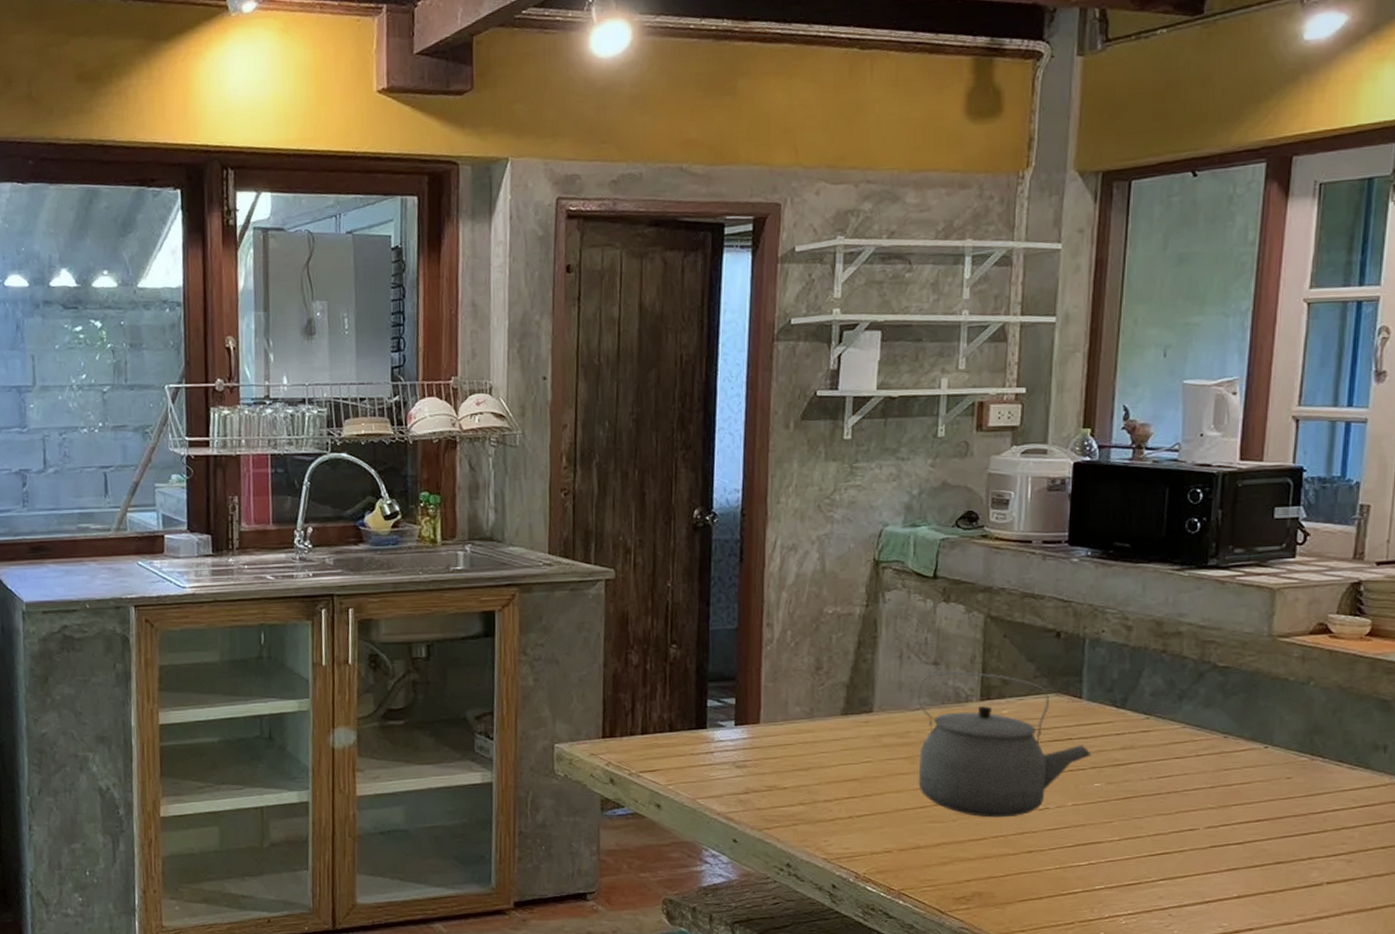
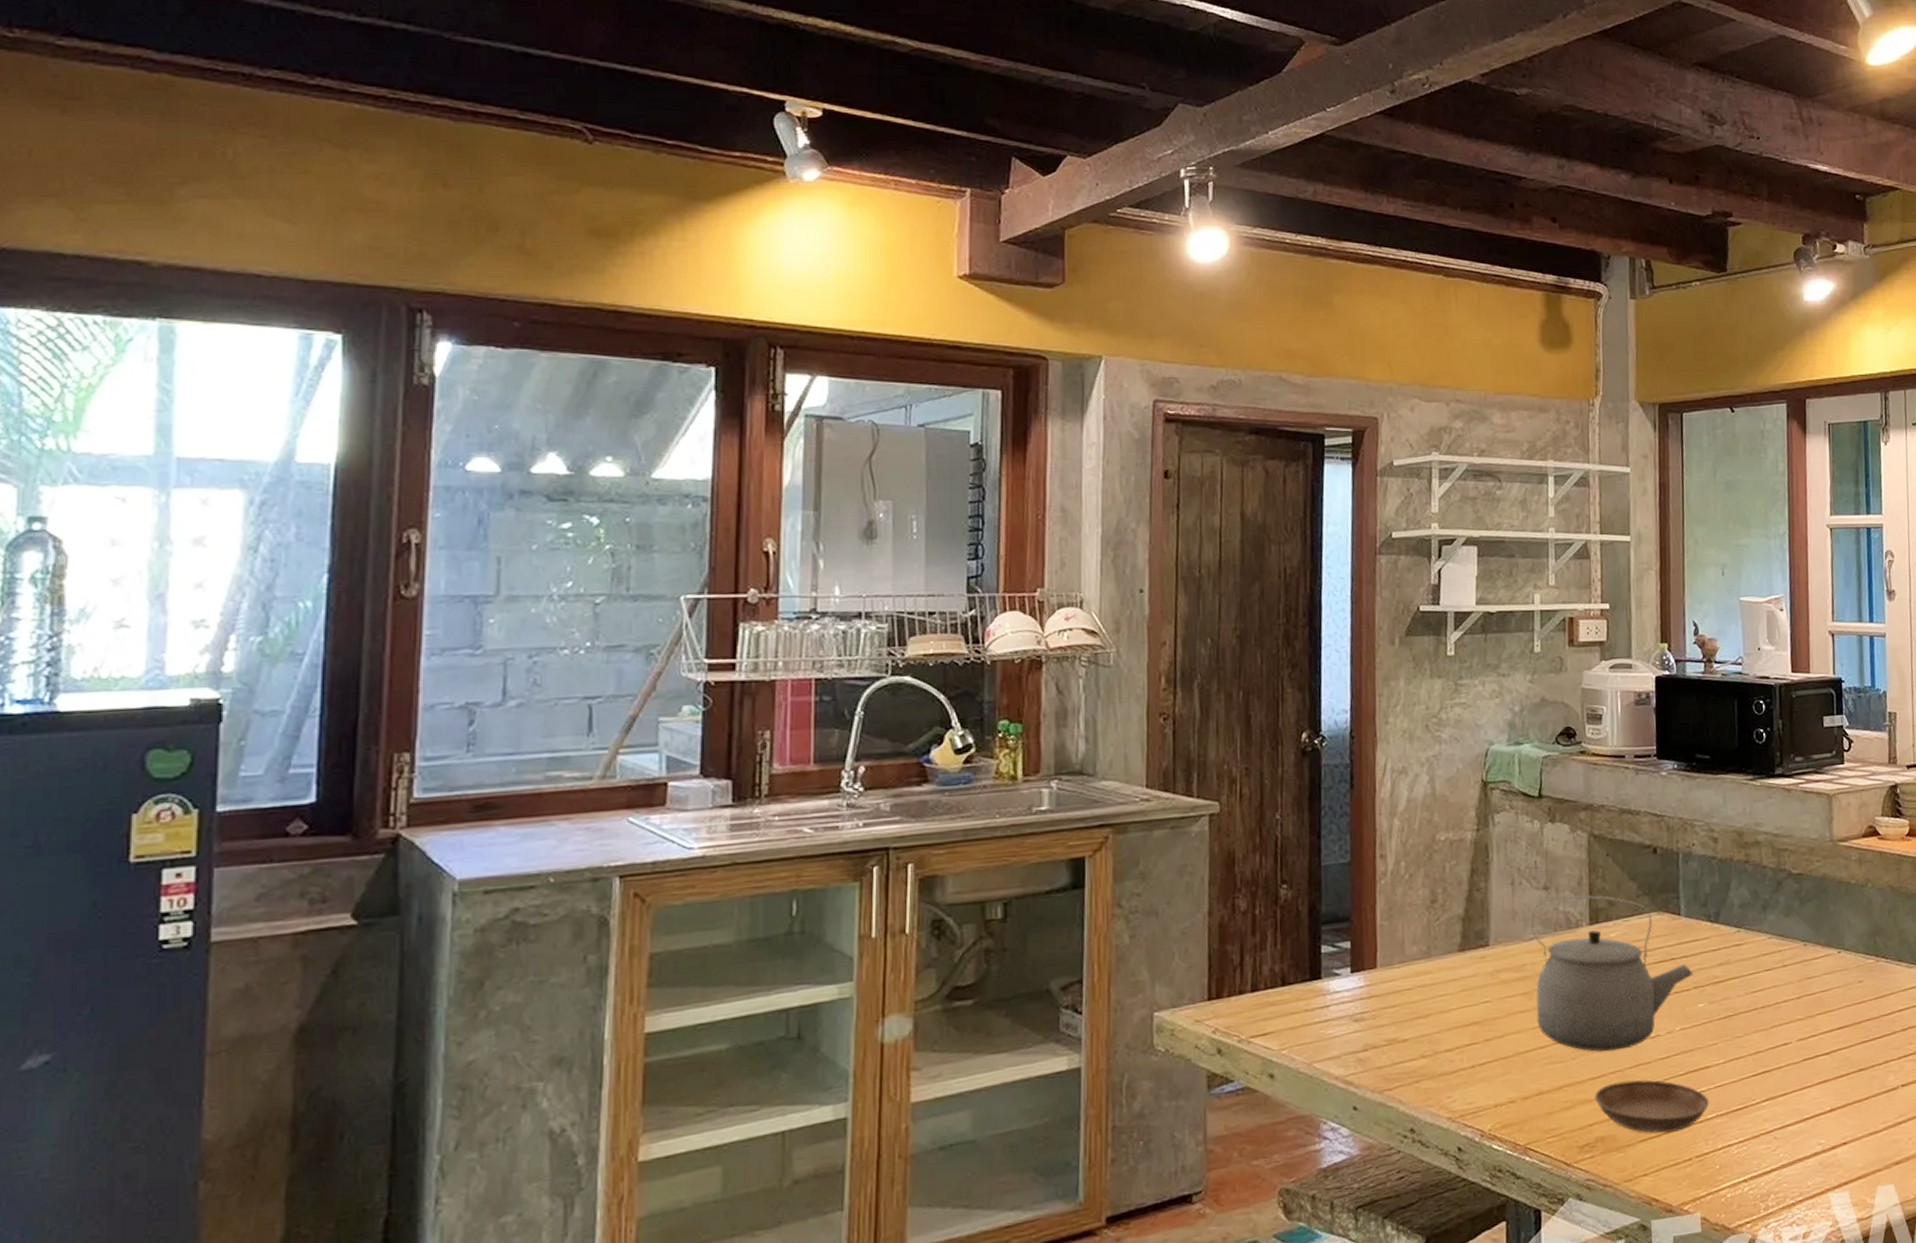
saucer: none [974,846,1099,897] -> present [1594,1079,1710,1134]

